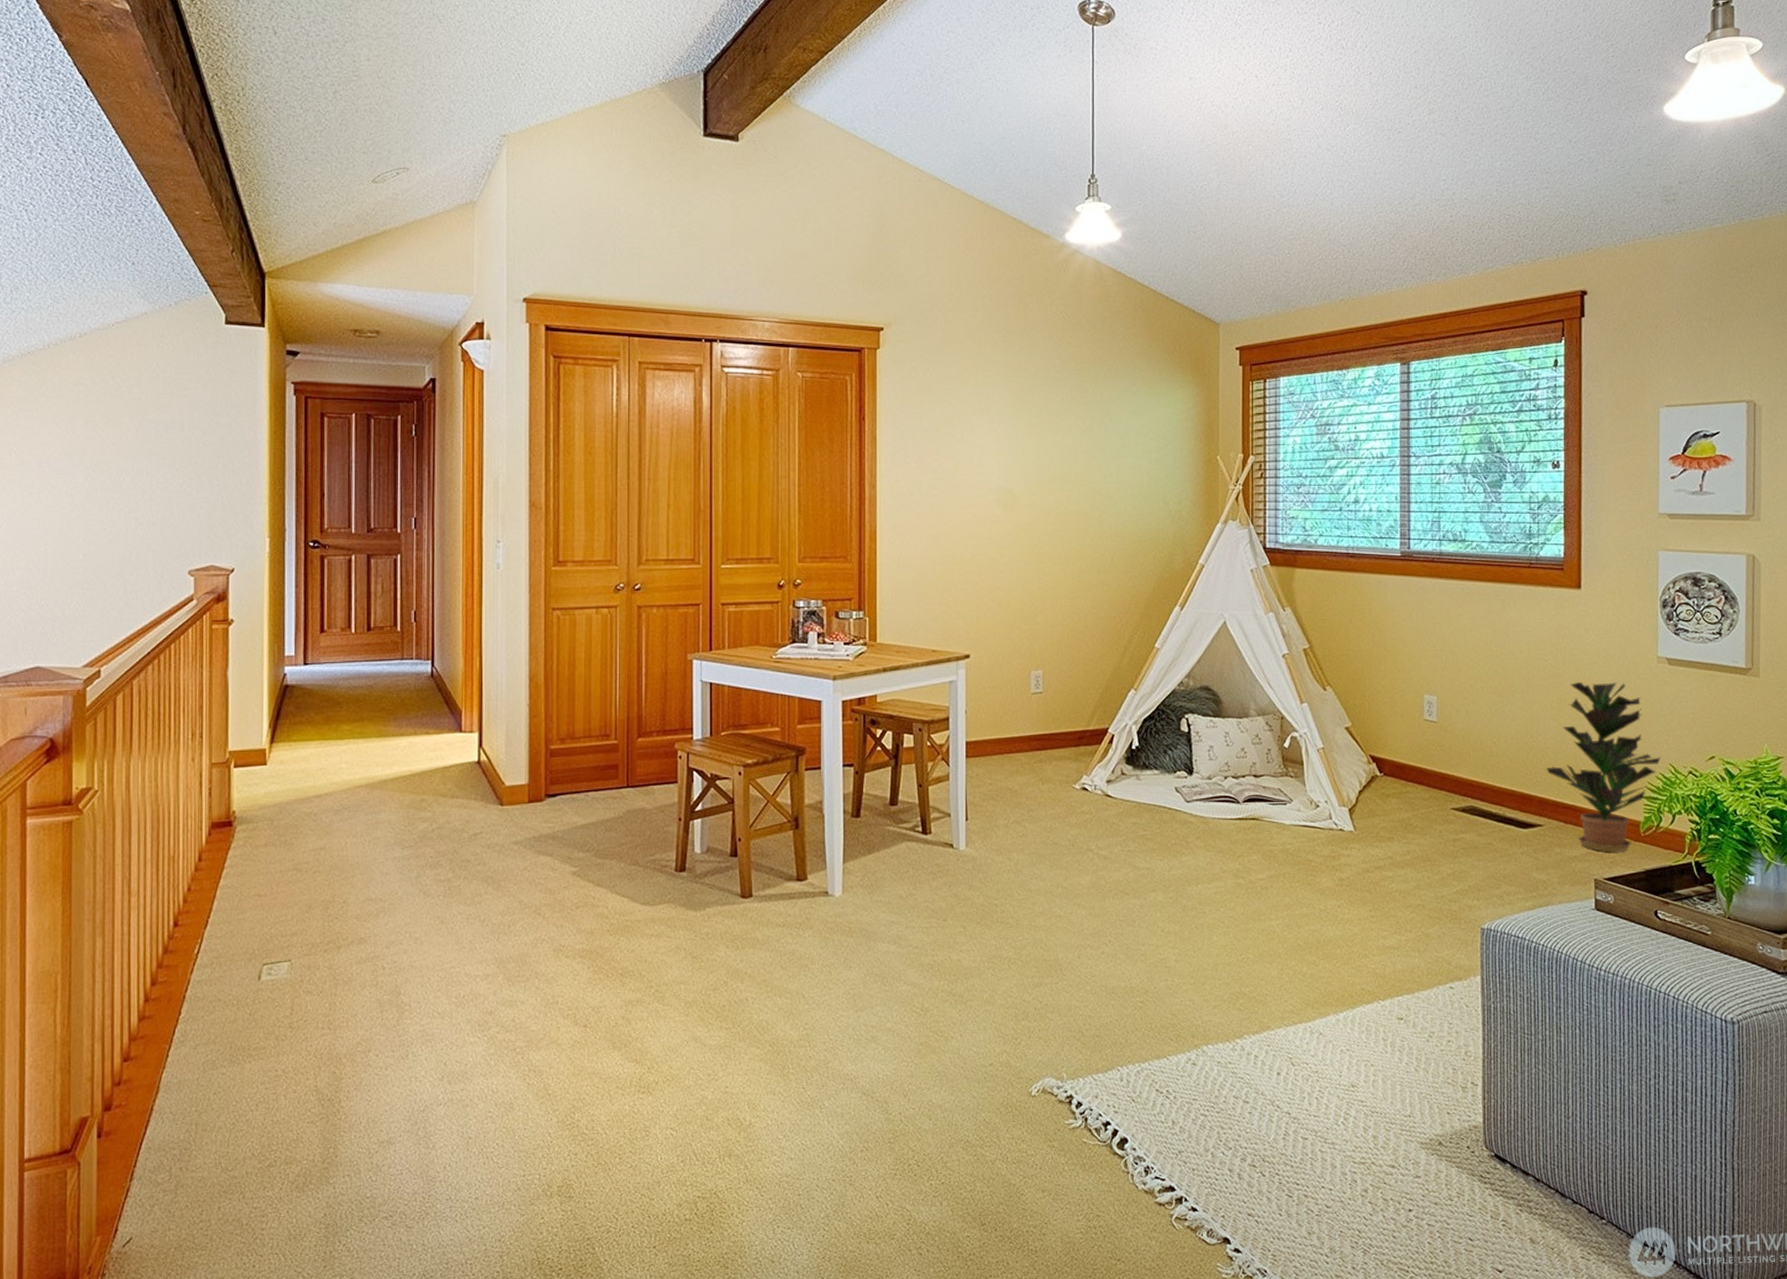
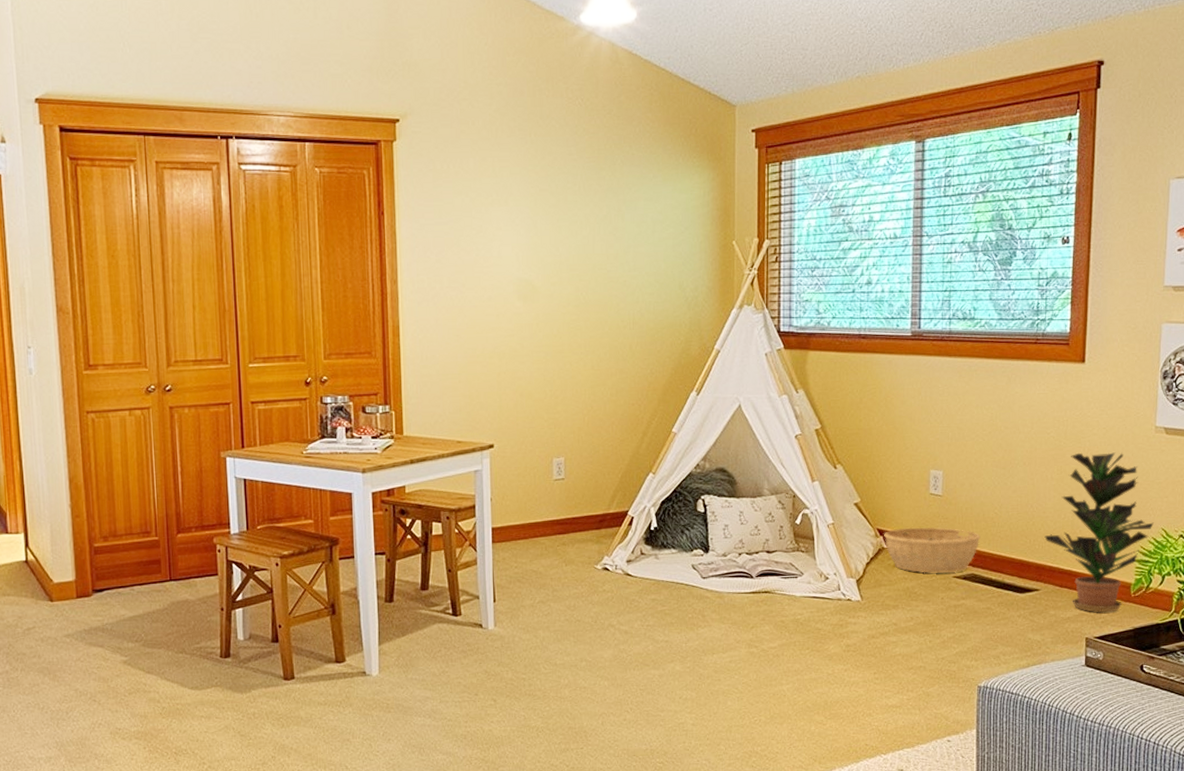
basket: none [1377,754,1479,804] -> present [884,526,981,573]

